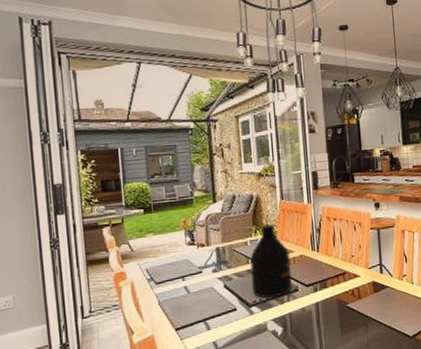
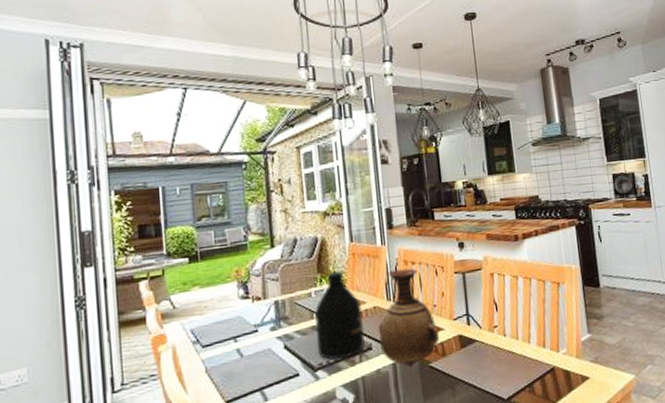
vase: none [303,223,356,307] -> present [378,268,440,367]

